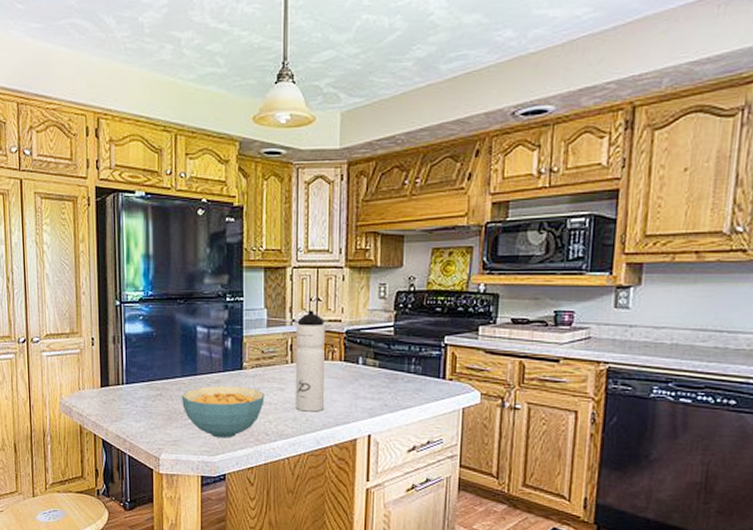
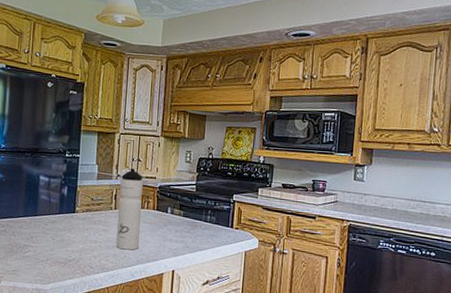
cereal bowl: present [181,386,265,438] -> none [22,225,92,270]

